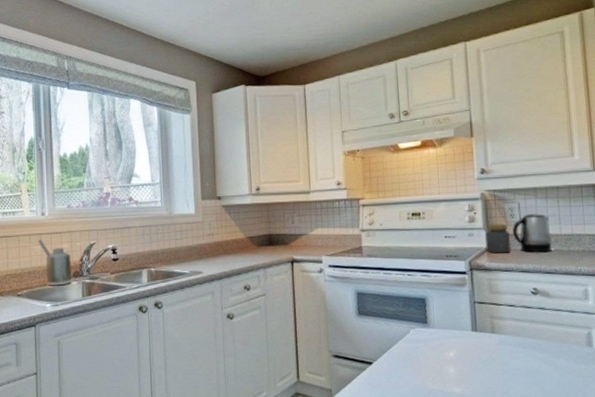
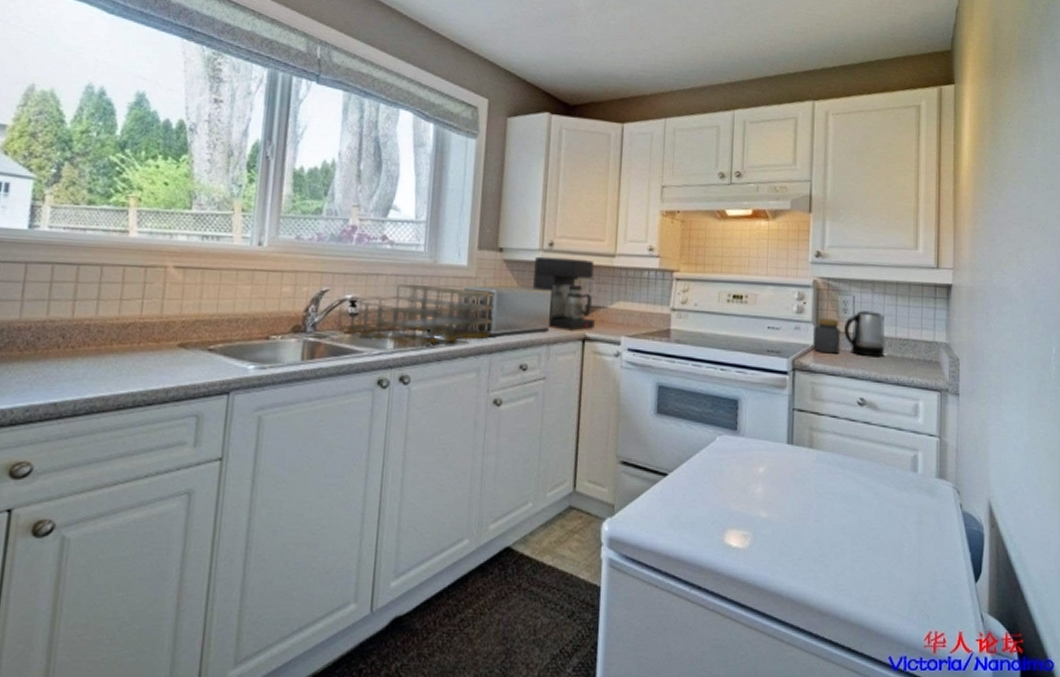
soap dispenser: present [38,239,72,286] -> none [248,277,292,343]
dish rack: none [103,231,219,279] -> present [336,284,494,346]
toaster: none [194,224,265,267] -> present [462,285,553,338]
coffee maker: none [246,198,300,256] -> present [533,256,595,331]

